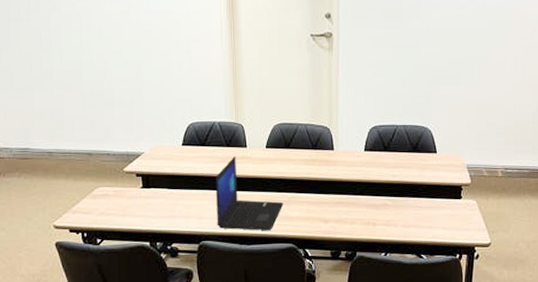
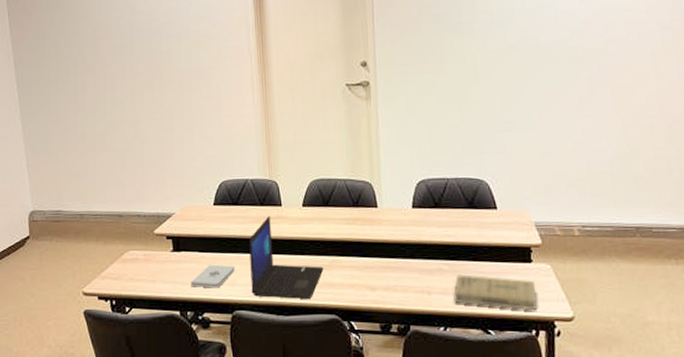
notepad: none [160,200,202,222] -> present [190,264,235,288]
book: none [395,209,463,239] -> present [453,274,537,311]

